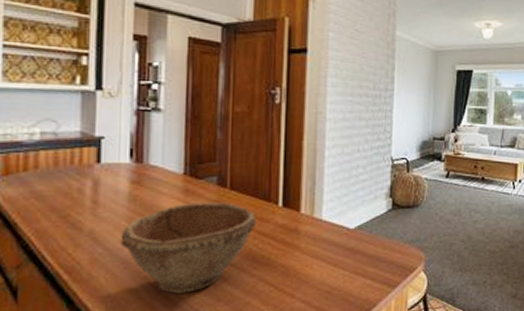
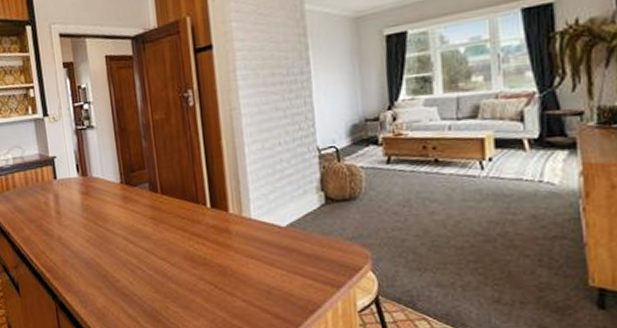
bowl: present [120,202,257,293] -> none [81,206,189,290]

